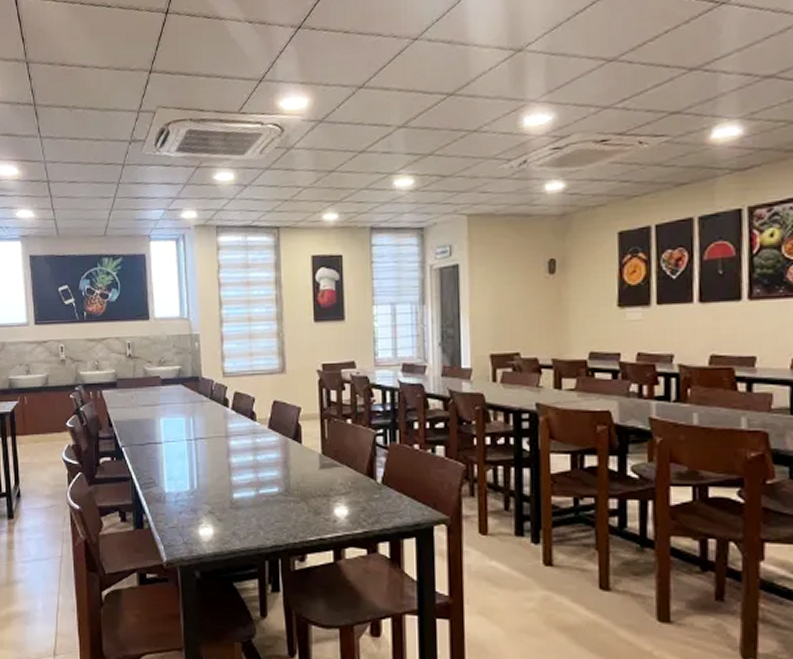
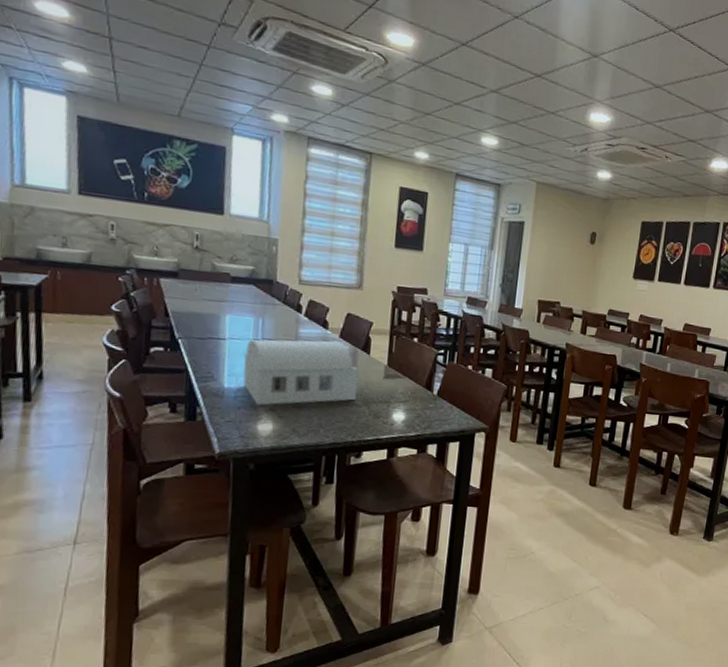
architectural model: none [180,432,294,509] -> present [243,339,358,406]

